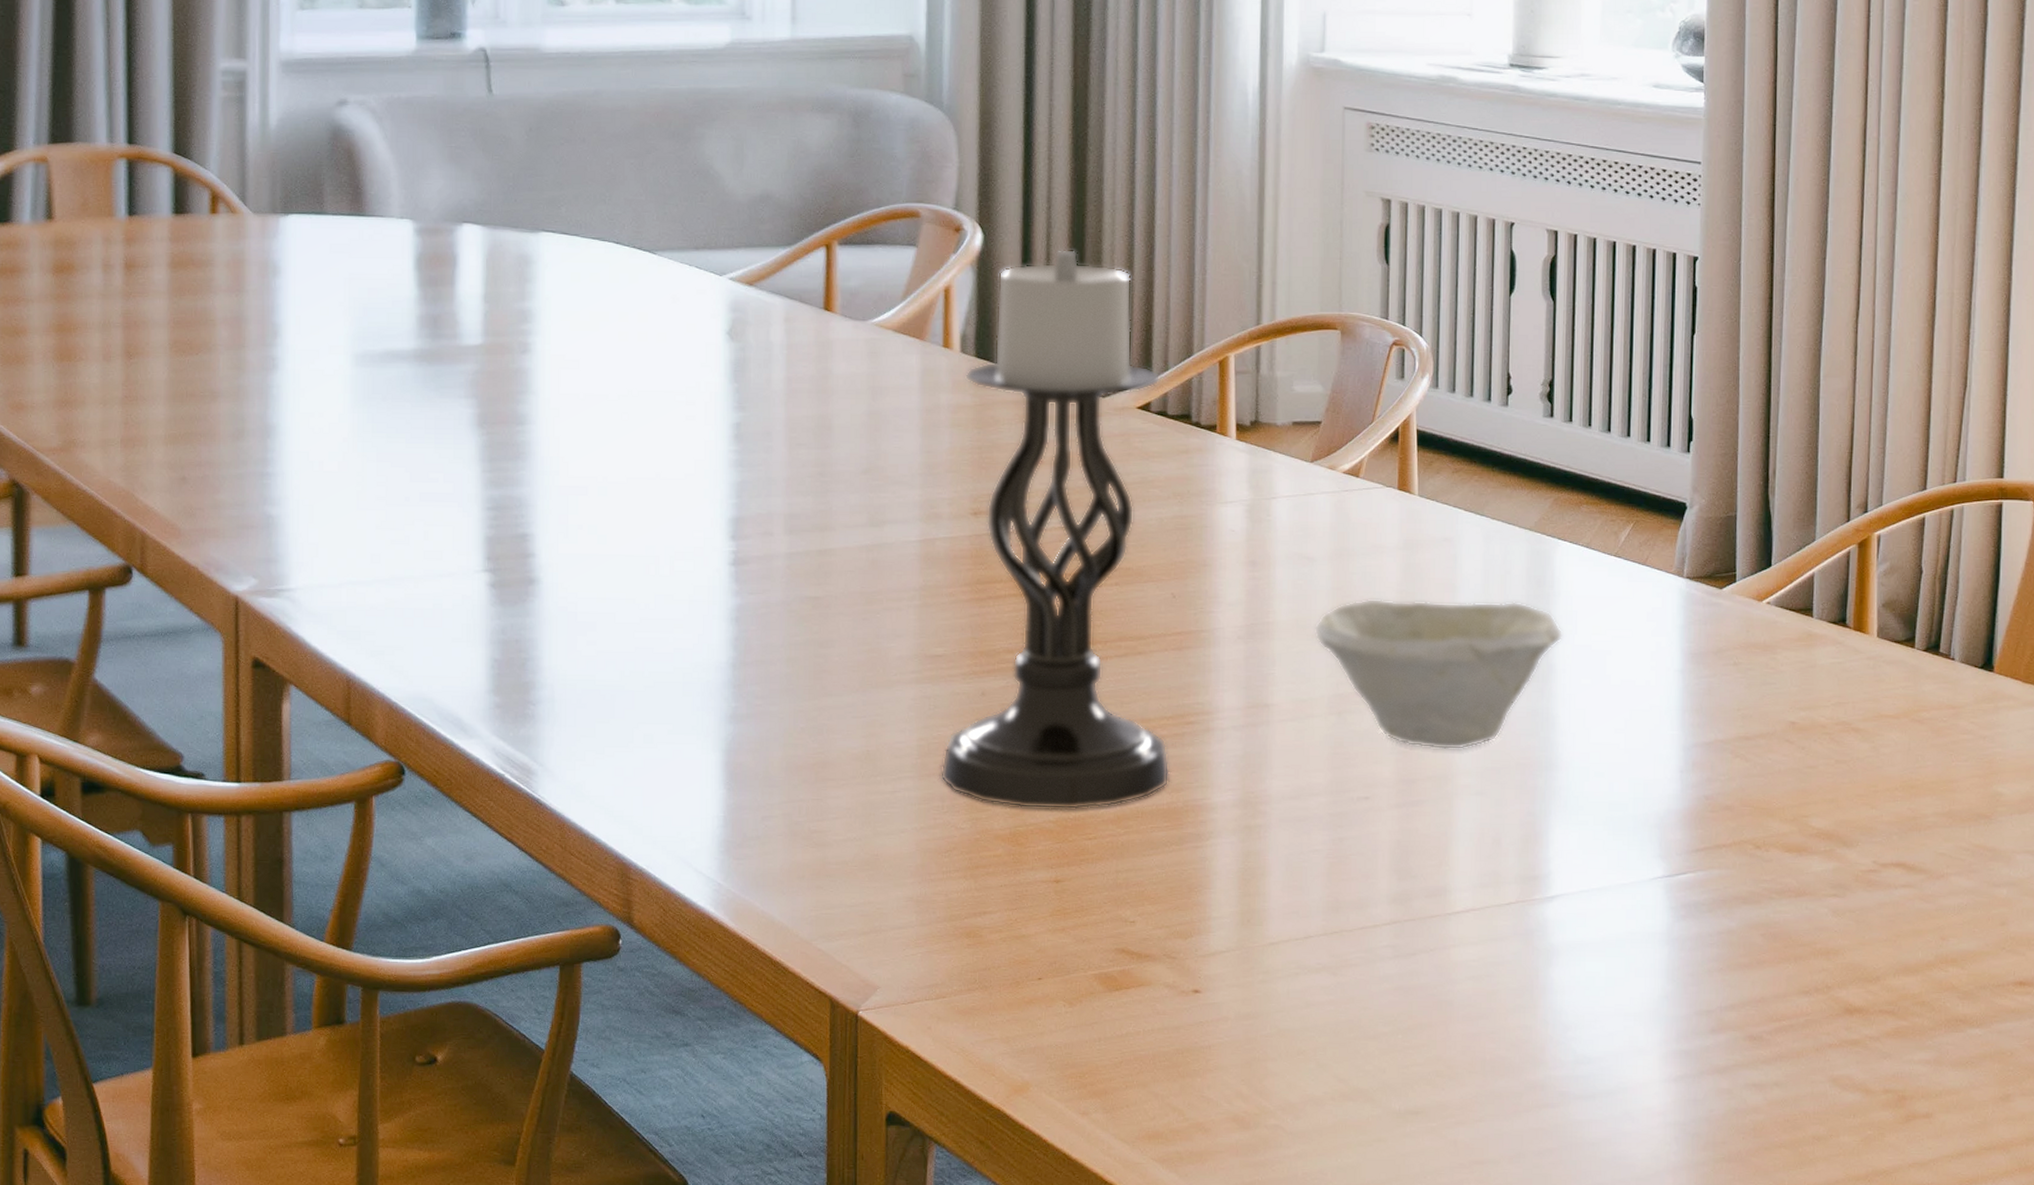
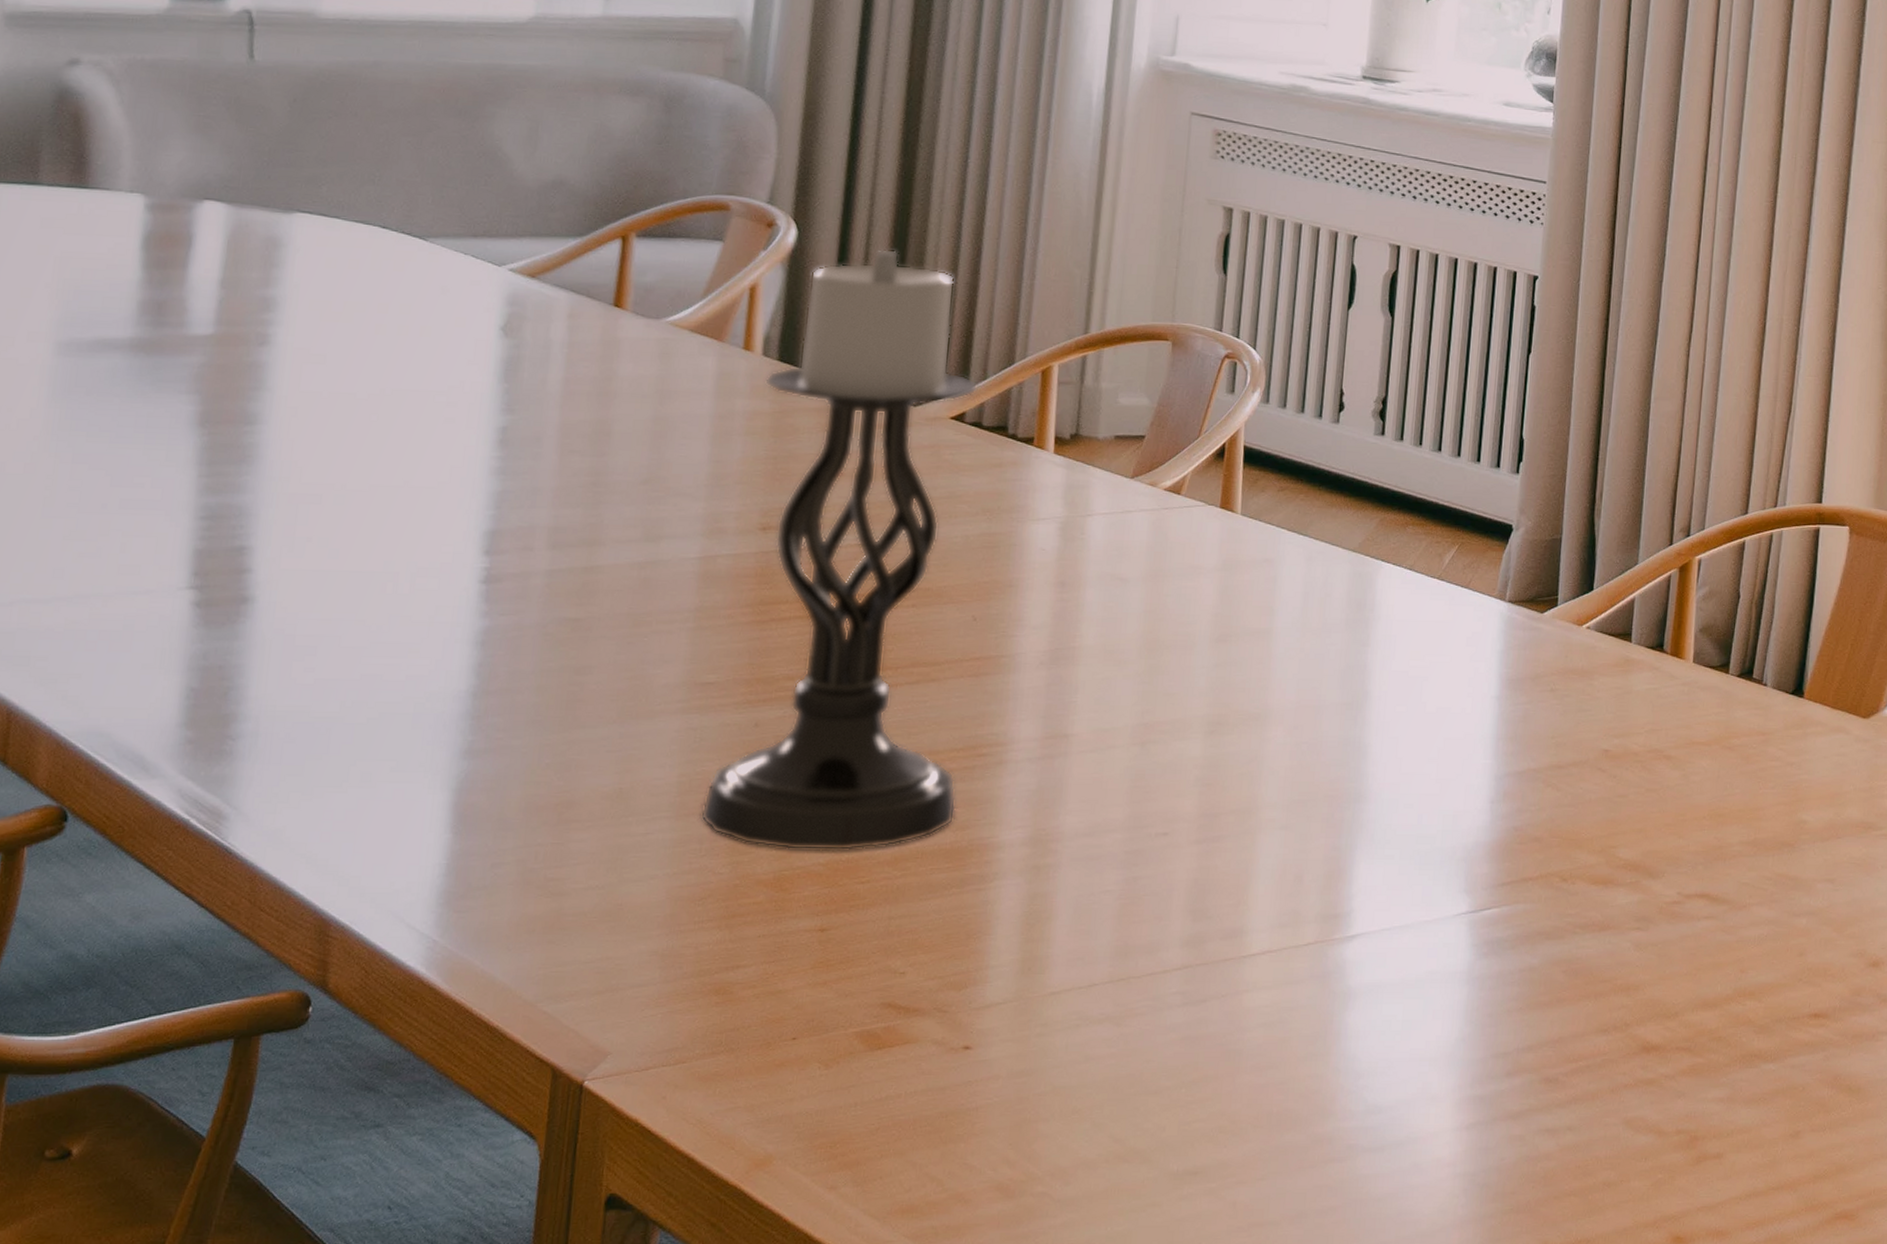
bowl: present [1314,598,1564,750] -> none [1122,622,1381,782]

